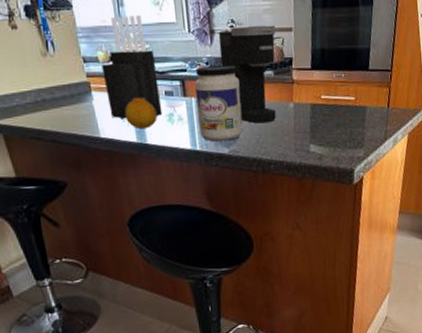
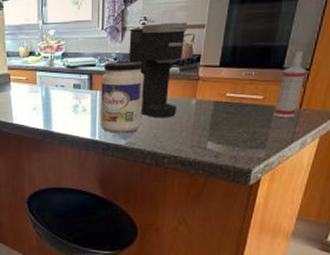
knife block: present [102,14,163,119] -> none [22,13,69,108]
fruit: present [125,97,157,128] -> none [36,88,64,117]
spray bottle: none [366,54,389,118] -> present [273,51,306,118]

